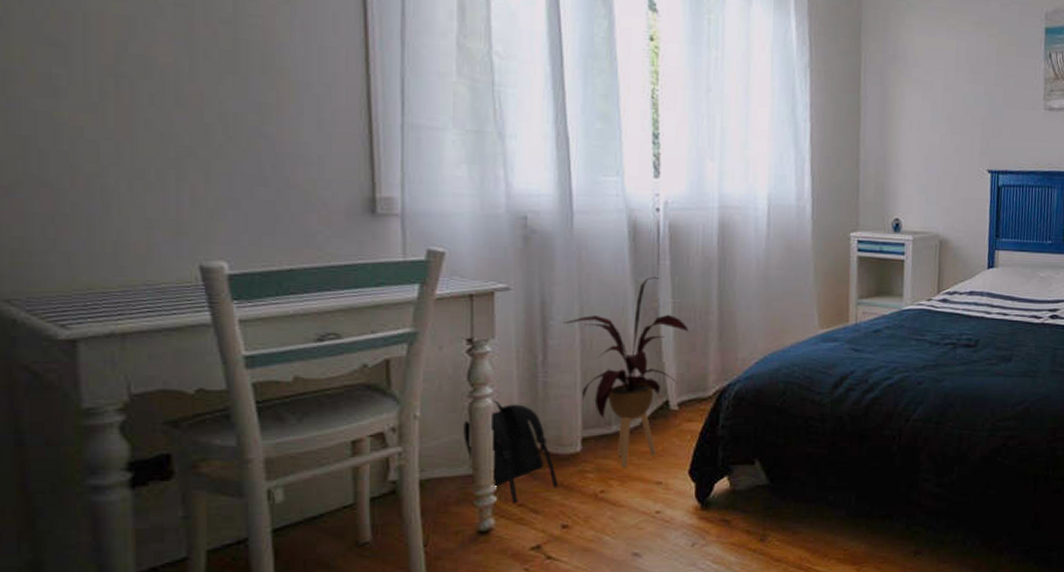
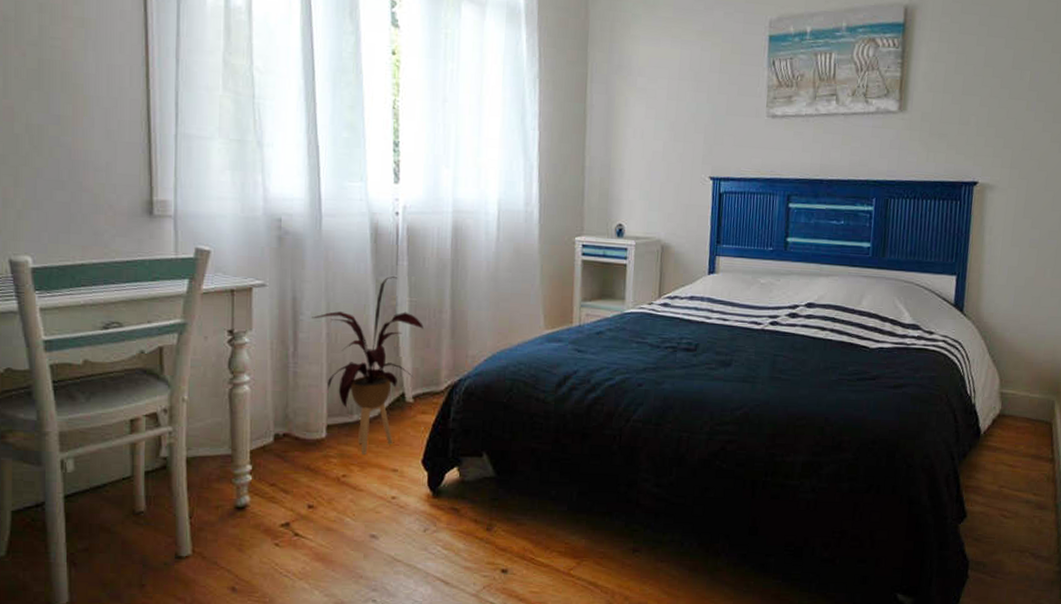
backpack: present [463,400,559,504] -> none [224,387,306,484]

